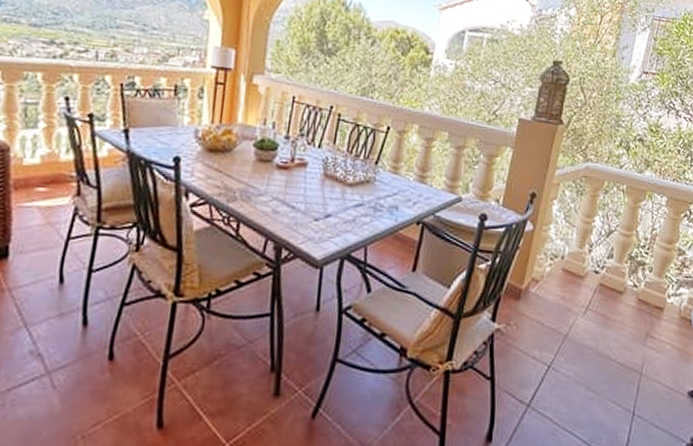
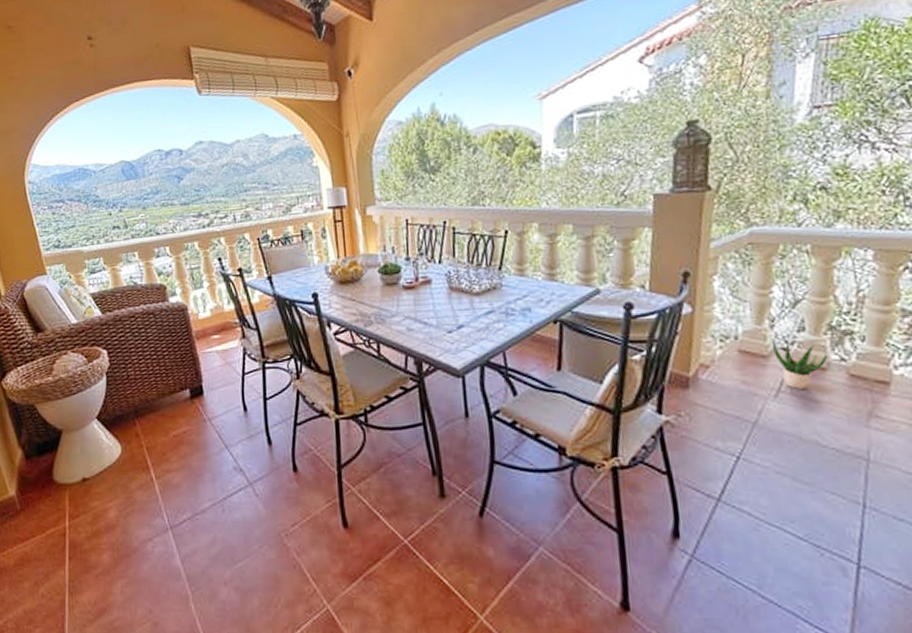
potted plant: none [587,258,626,308] -> present [771,335,828,389]

